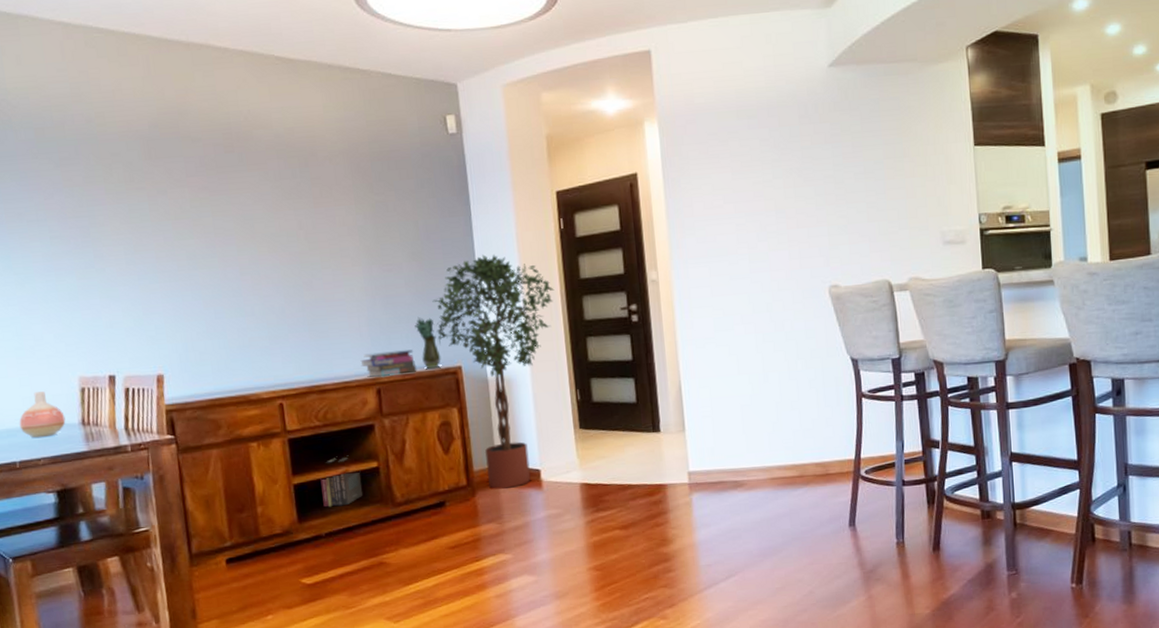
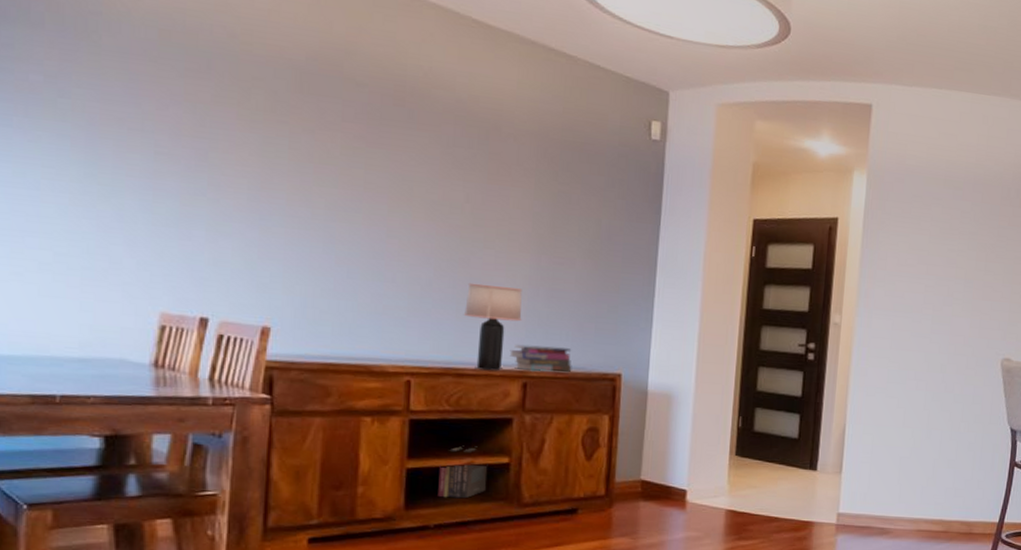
vase: present [19,391,66,439] -> none [69,320,133,374]
table lamp: none [314,301,366,384] -> present [463,282,522,371]
vase: present [415,316,441,369] -> none [578,316,601,371]
potted tree: present [432,254,555,489] -> none [600,266,734,505]

